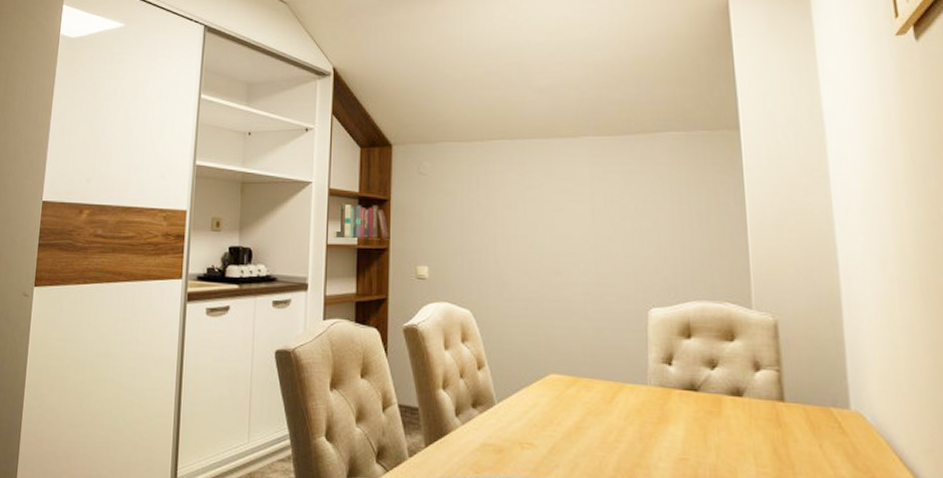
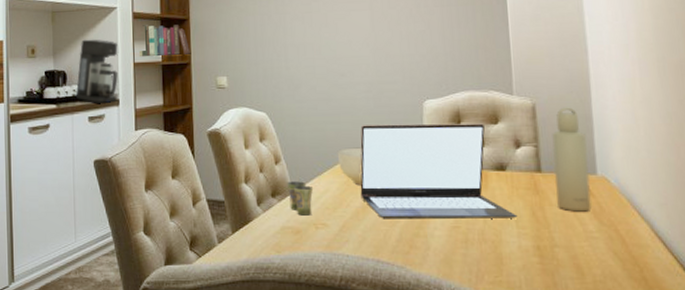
coffee maker: none [260,215,310,288] -> present [75,39,118,104]
cup: none [489,391,521,432] -> present [286,181,314,216]
bowl: none [548,356,577,402] -> present [337,147,363,186]
laptop: none [573,332,757,454] -> present [360,123,518,219]
bottle: none [797,327,844,453] -> present [552,107,592,212]

